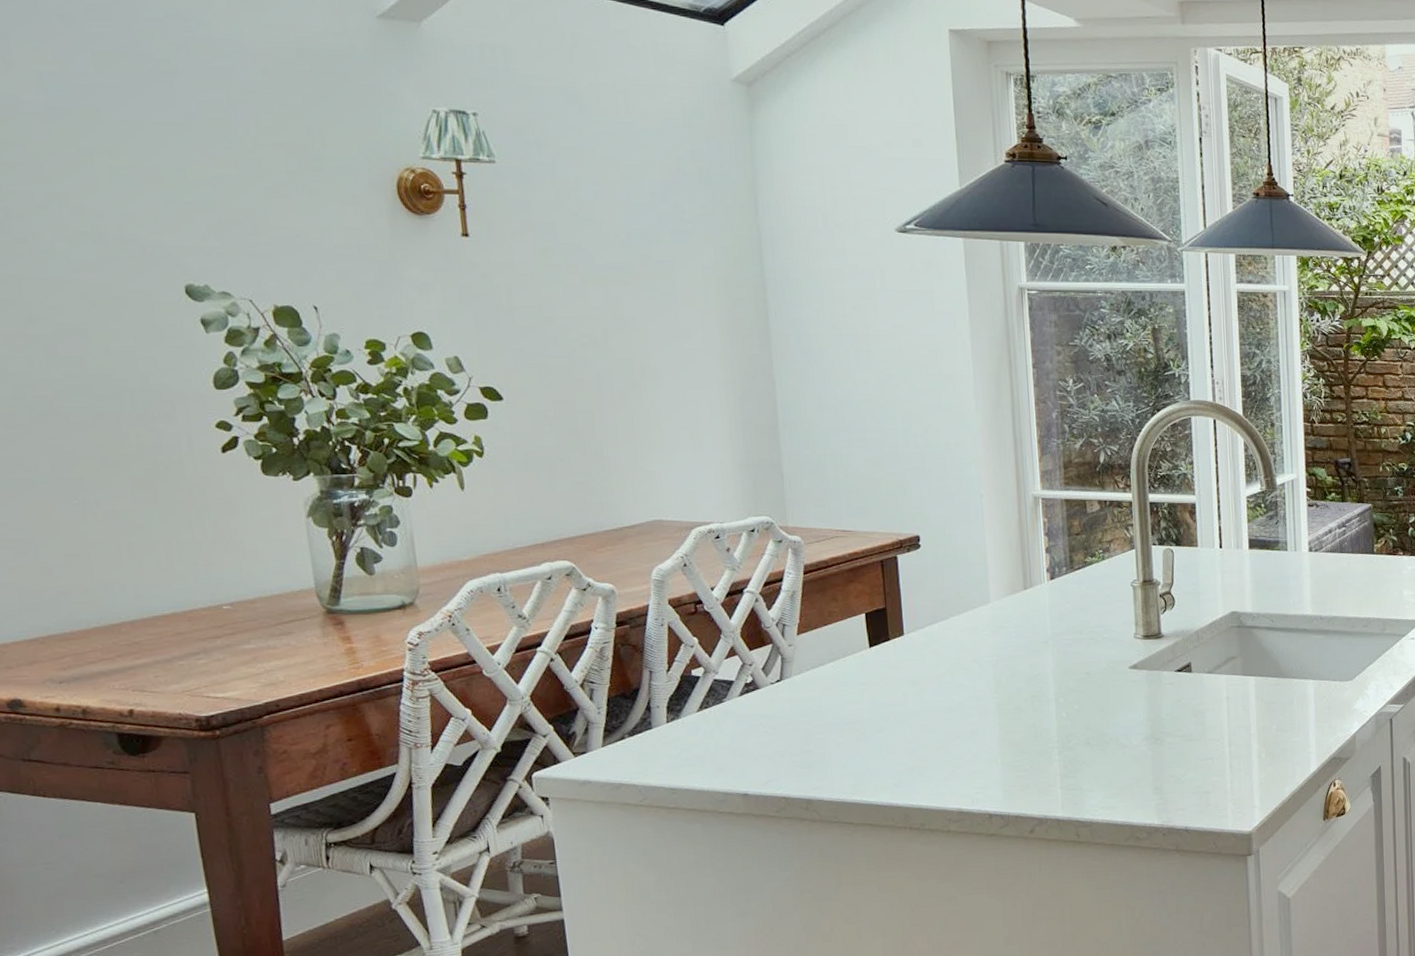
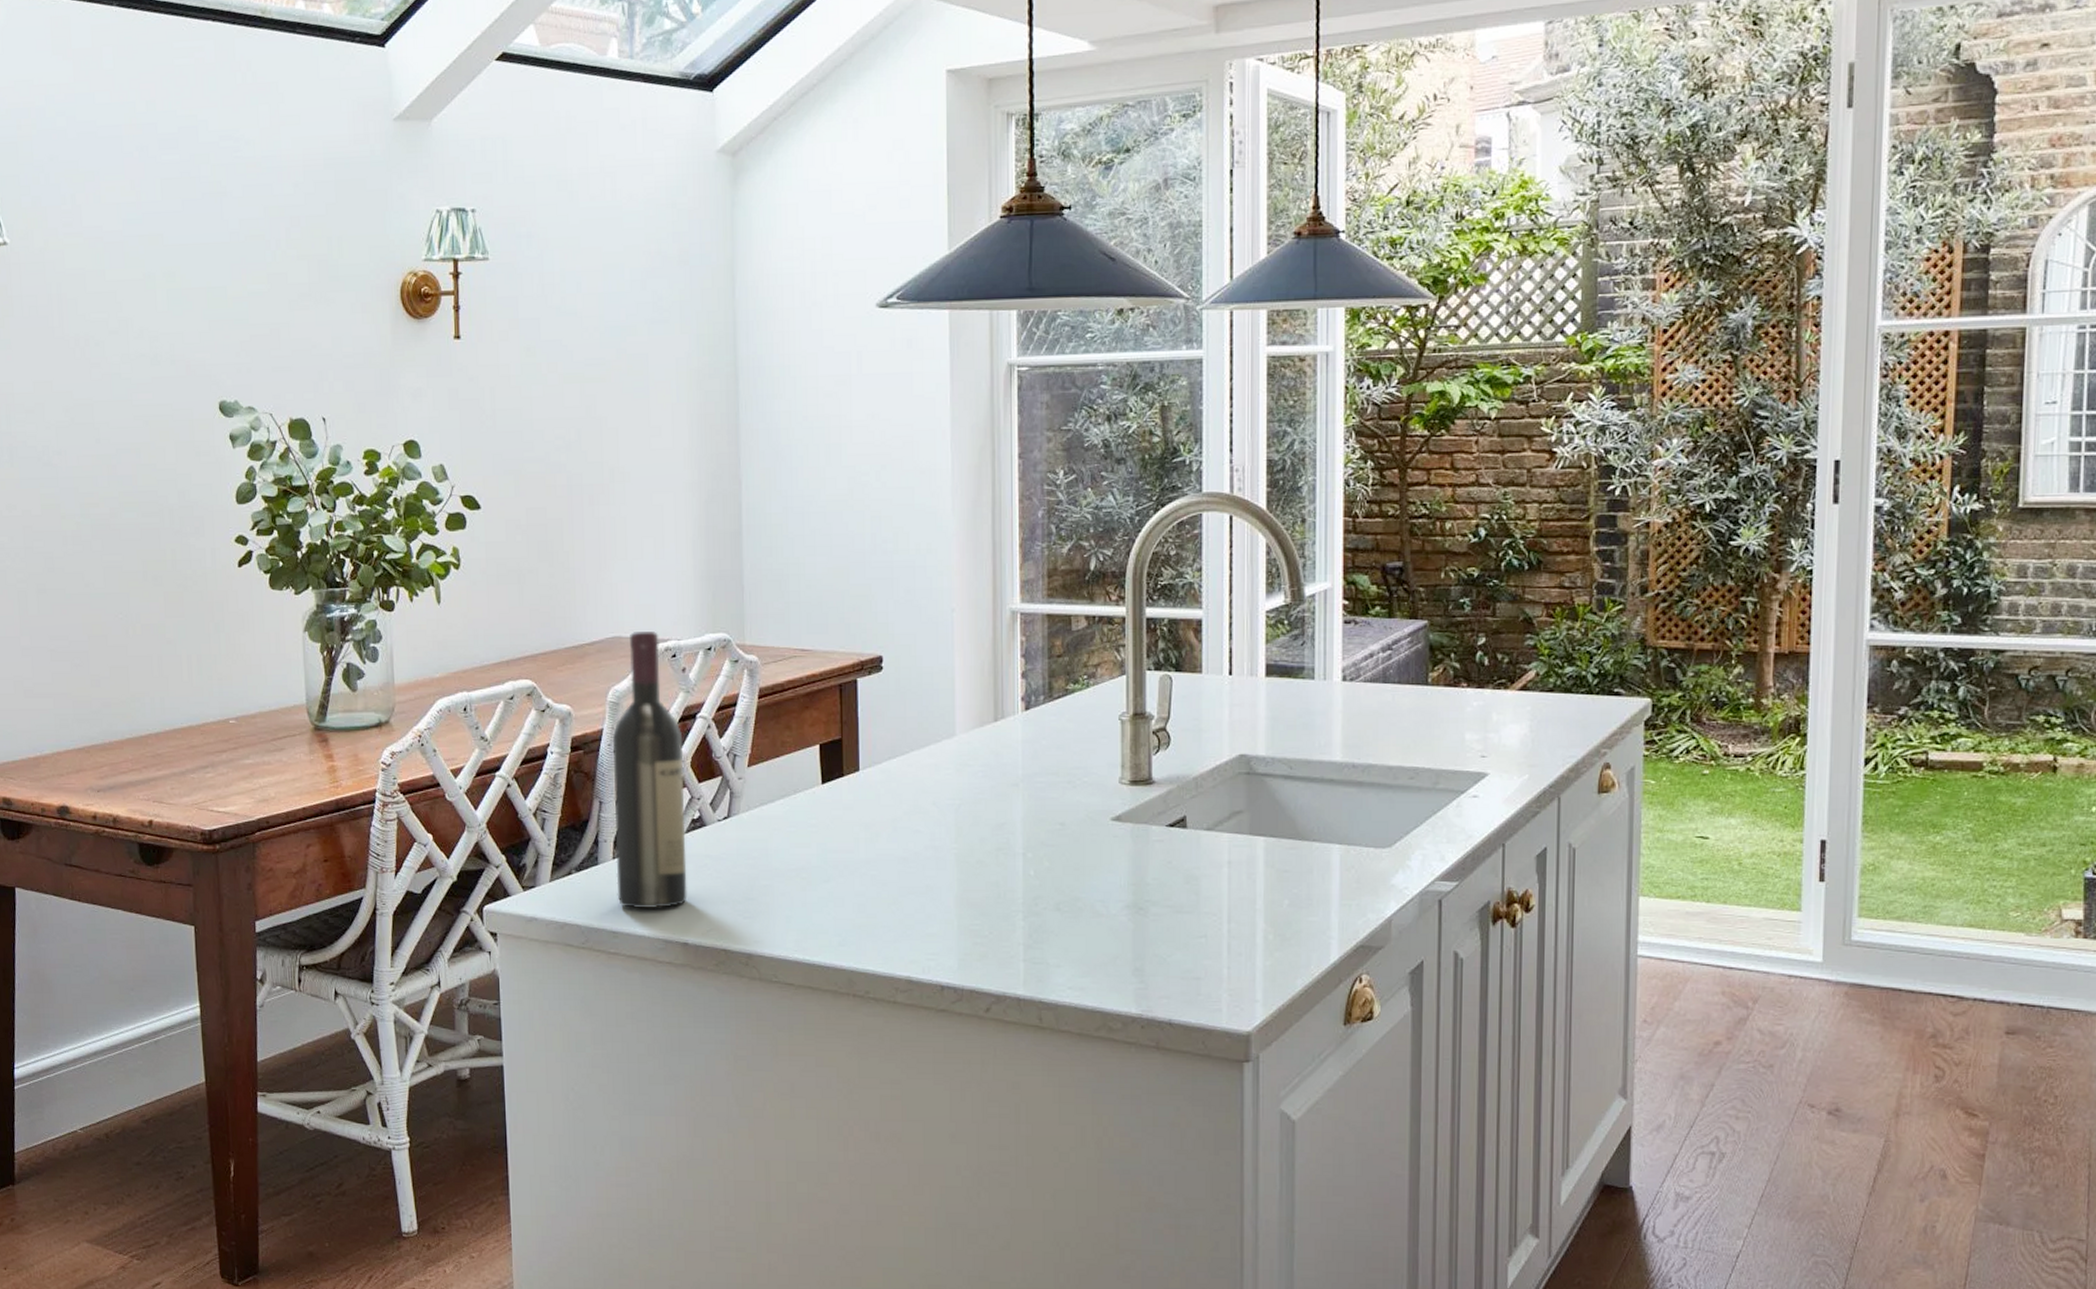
wine bottle: none [658,515,745,767] -> present [612,631,687,909]

